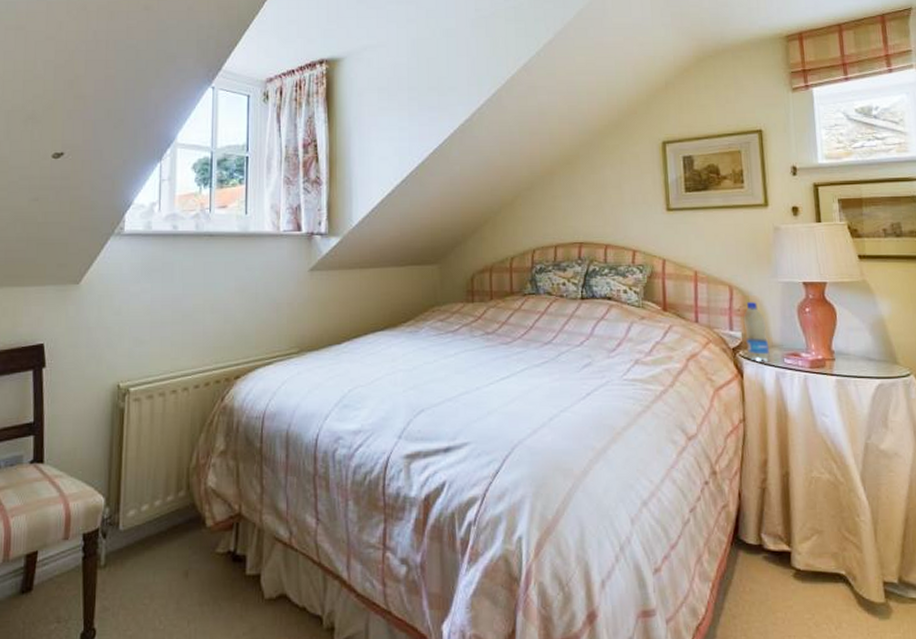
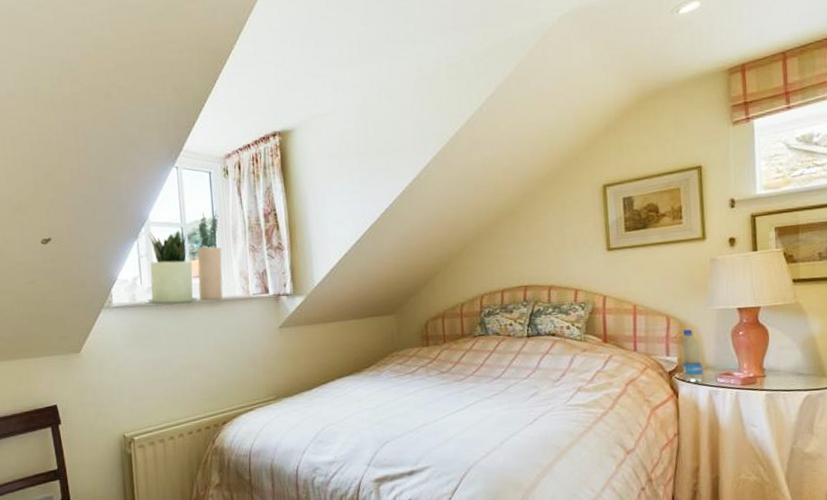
planter: none [164,153,221,237] -> present [147,229,197,305]
vase: none [223,137,254,235] -> present [197,210,223,301]

